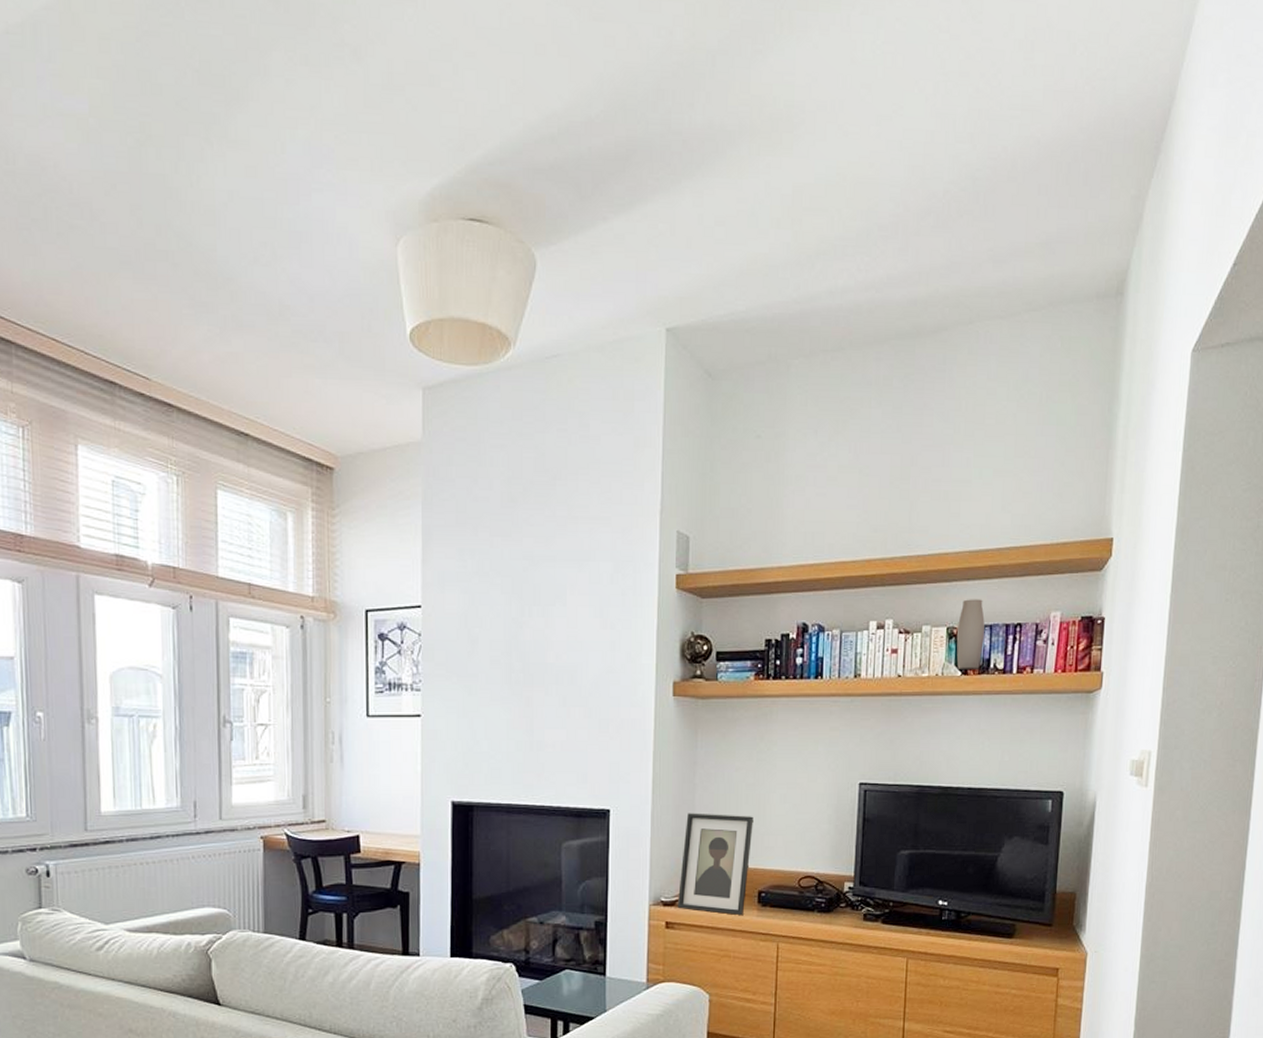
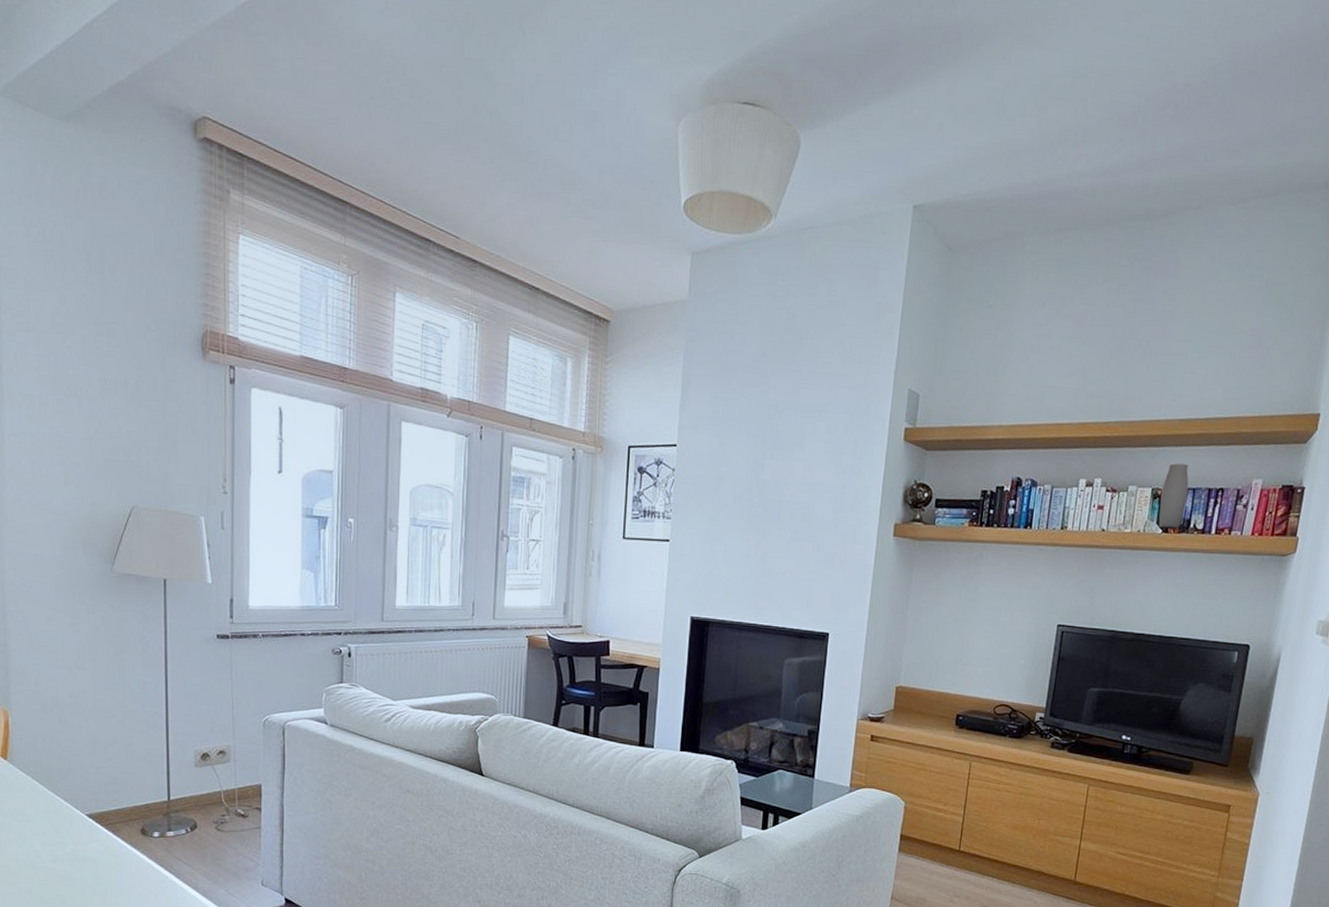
picture frame: present [677,813,754,916] -> none [882,641,958,735]

